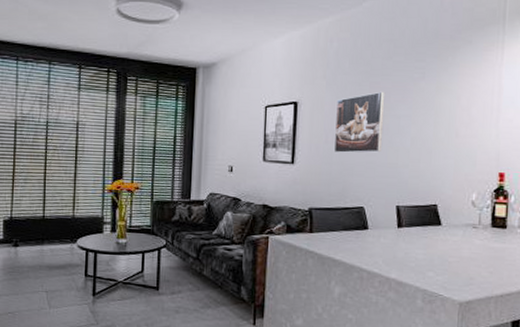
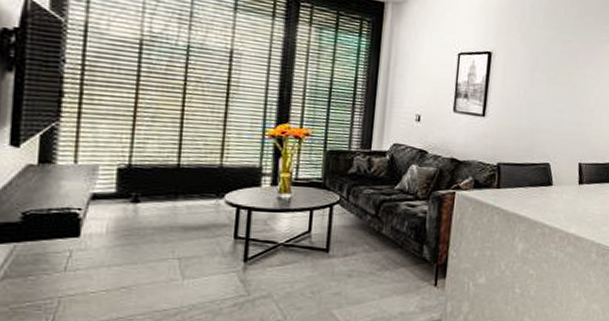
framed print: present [333,91,385,153] -> none [524,49,575,110]

